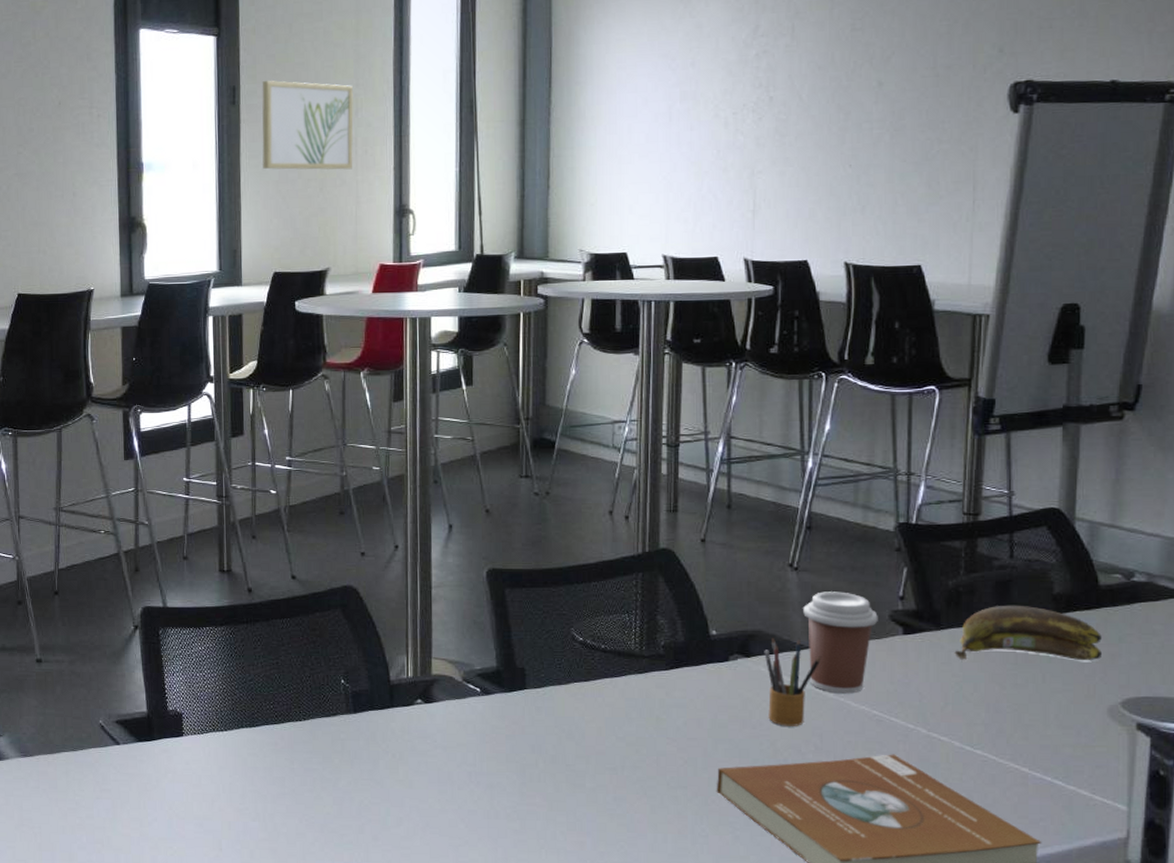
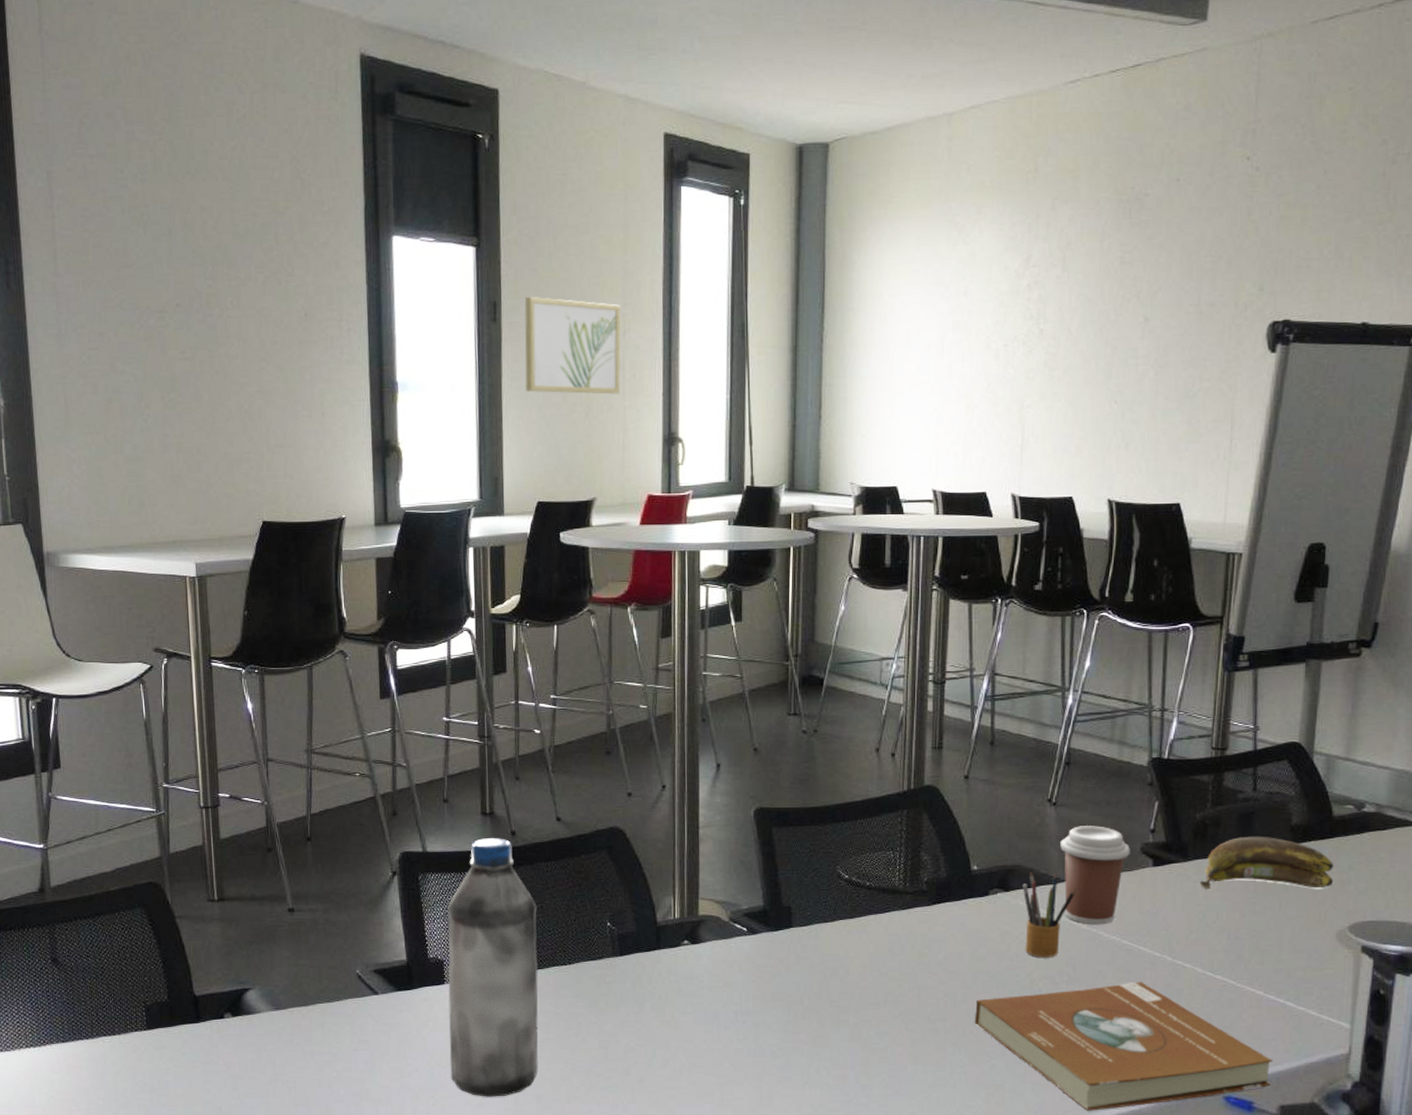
water bottle: none [186,595,274,850] -> present [448,838,538,1097]

